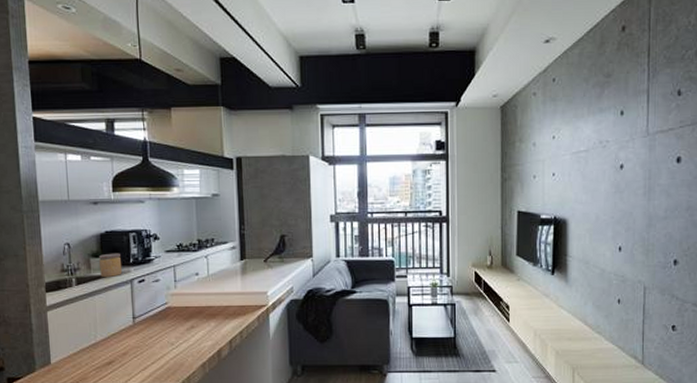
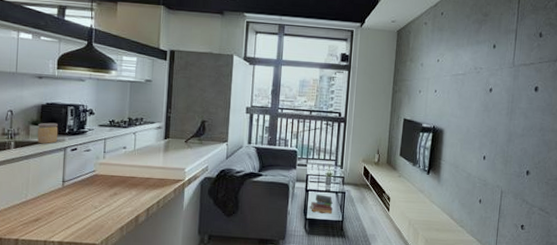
books: none [416,309,442,330] -> present [311,194,333,214]

